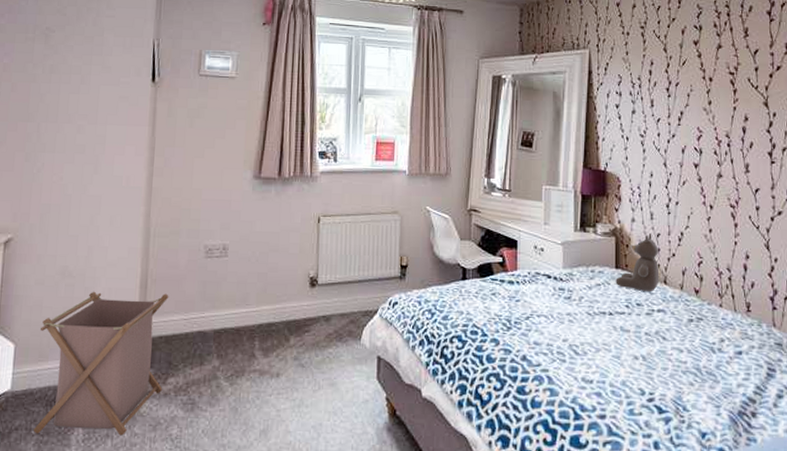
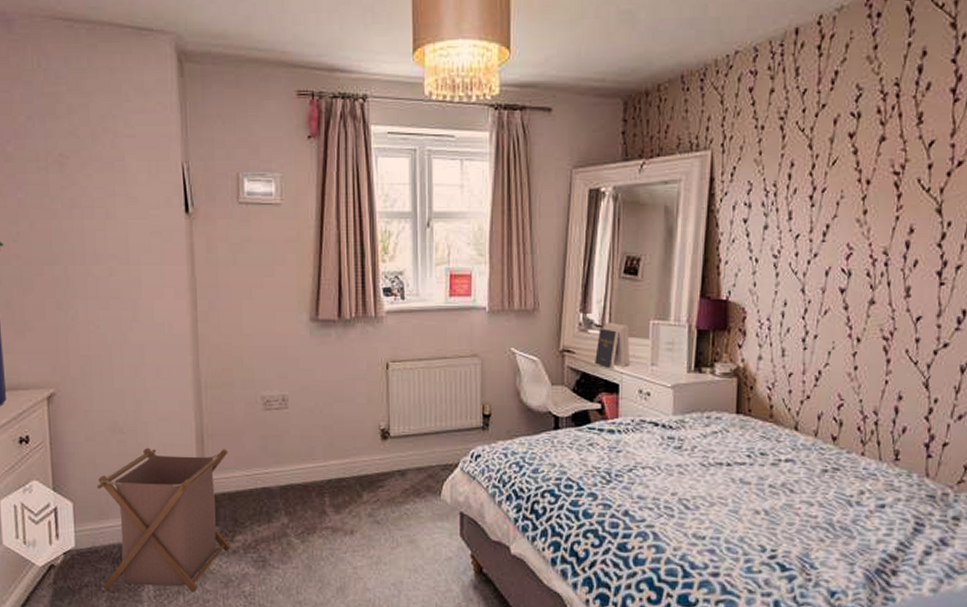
books: none [497,187,527,226] -> present [595,323,631,368]
teddy bear: present [615,233,659,292] -> none [736,373,790,440]

